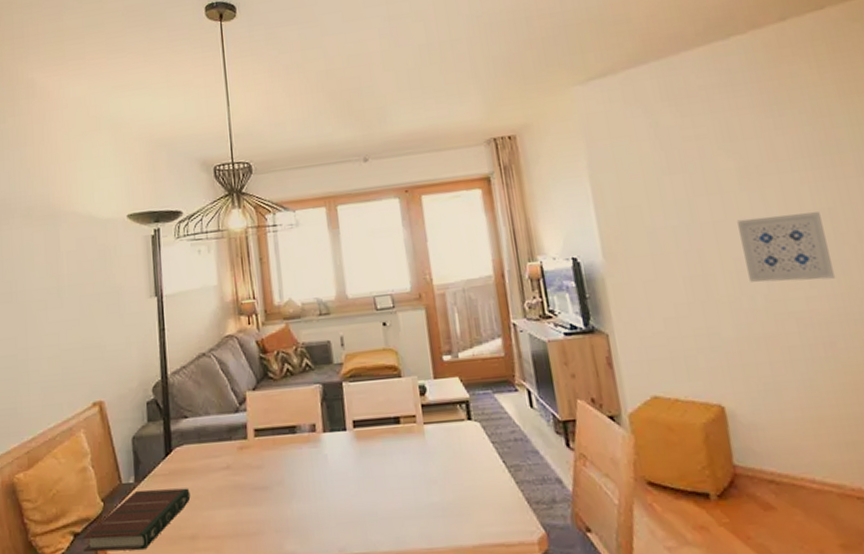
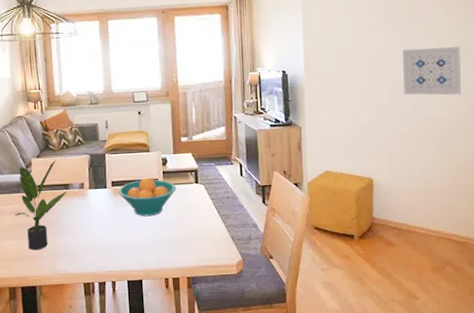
potted plant: none [224,393,294,524] -> present [14,160,67,251]
fruit bowl: none [362,413,442,471] -> present [118,177,176,217]

